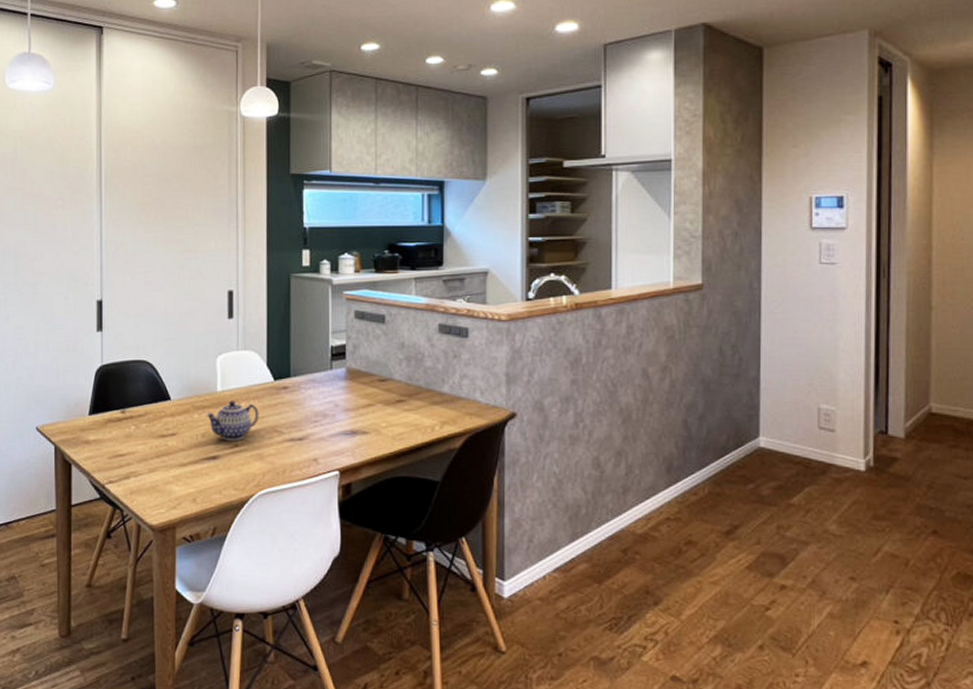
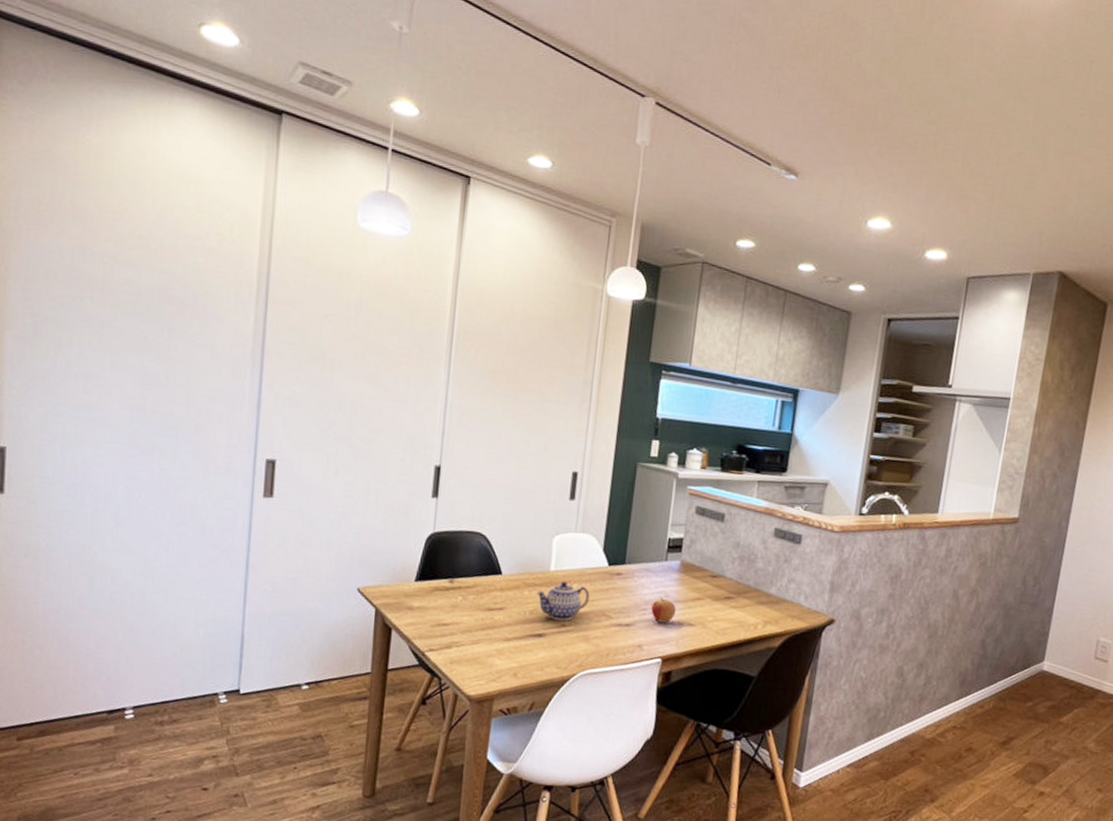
fruit: none [322,407,348,433] -> present [651,597,676,623]

